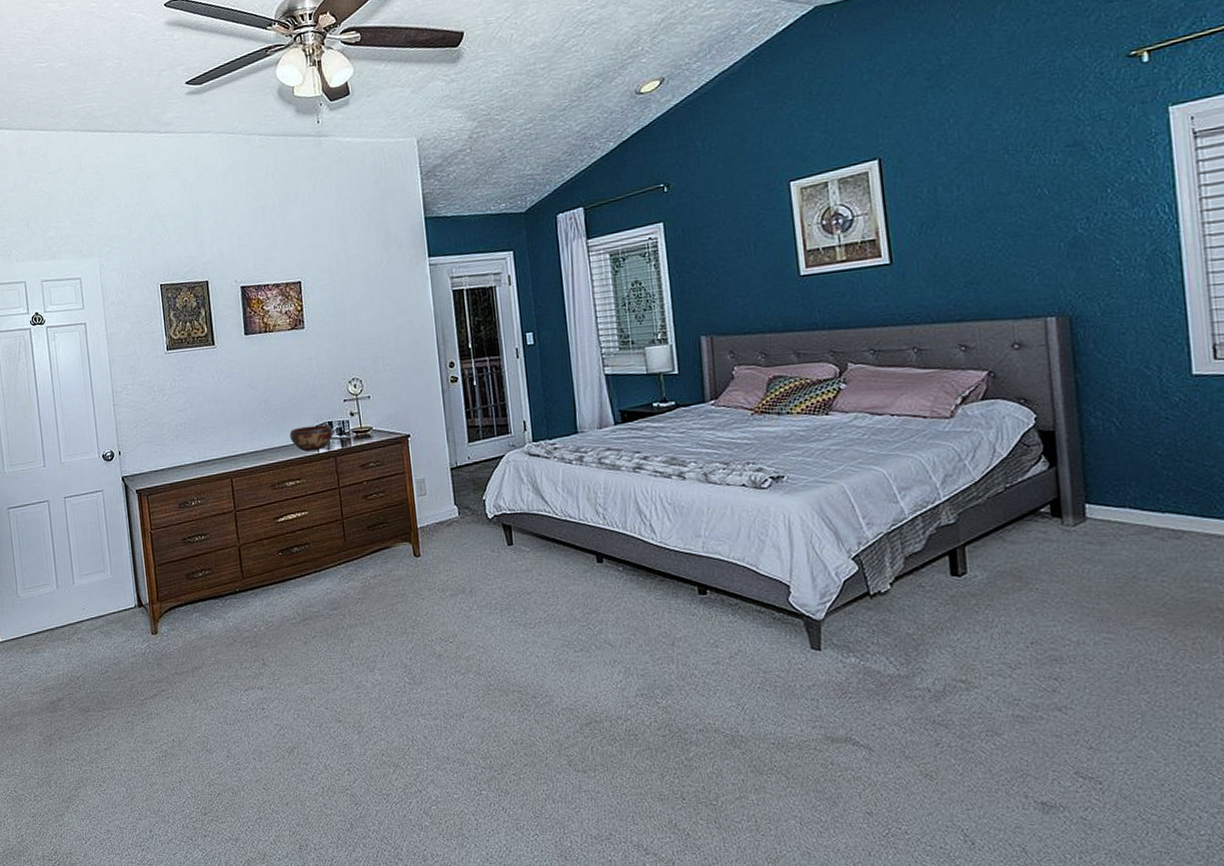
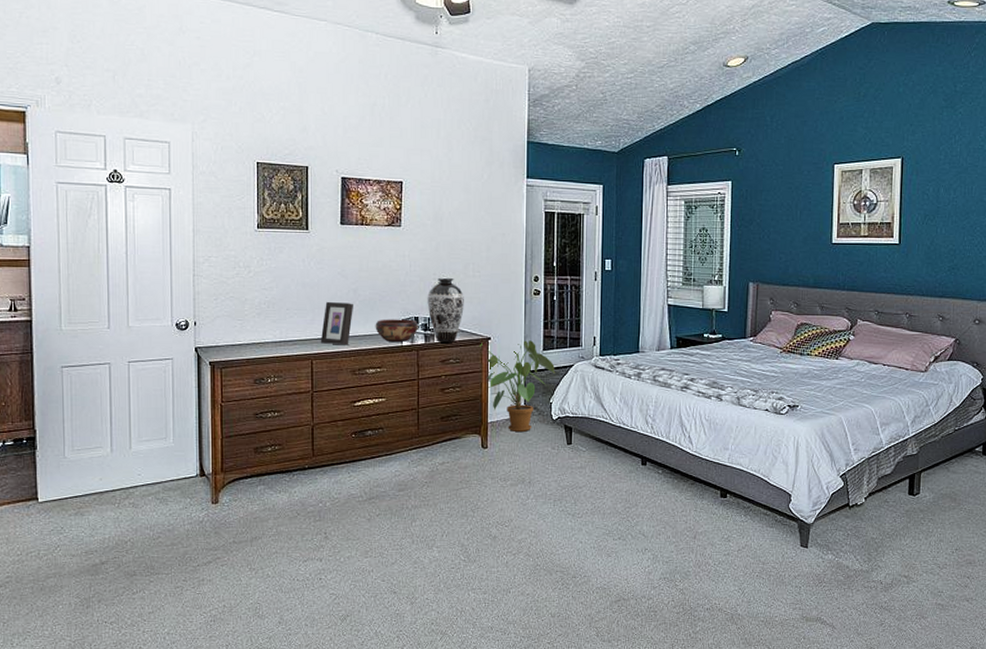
picture frame: none [237,414,267,460] -> present [320,301,354,346]
decorative vase: none [339,375,379,447] -> present [427,277,464,344]
house plant: none [397,433,486,536] -> present [477,340,556,432]

